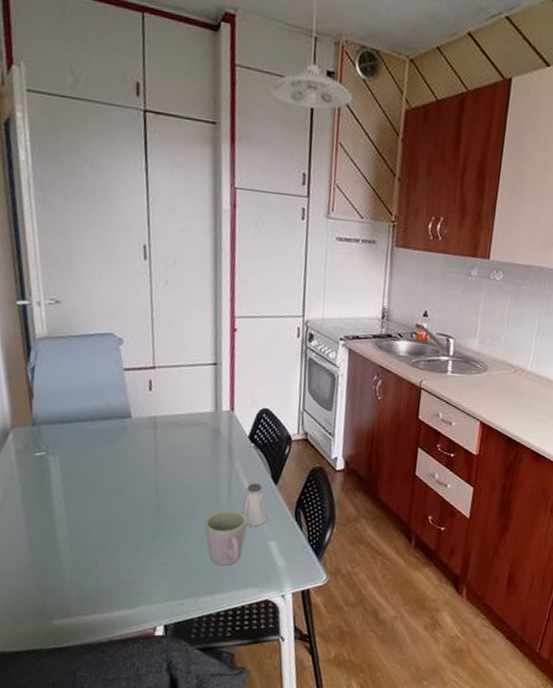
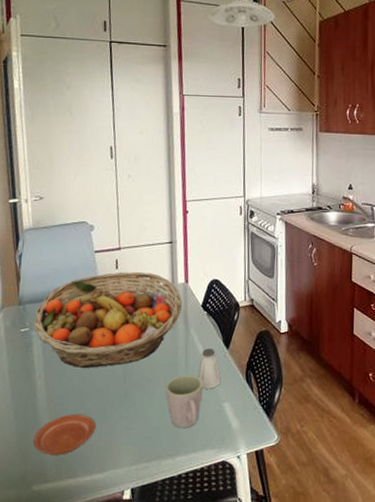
fruit basket: none [50,394,226,499] -> present [33,272,182,368]
plate: none [52,547,125,590] -> present [32,413,96,455]

